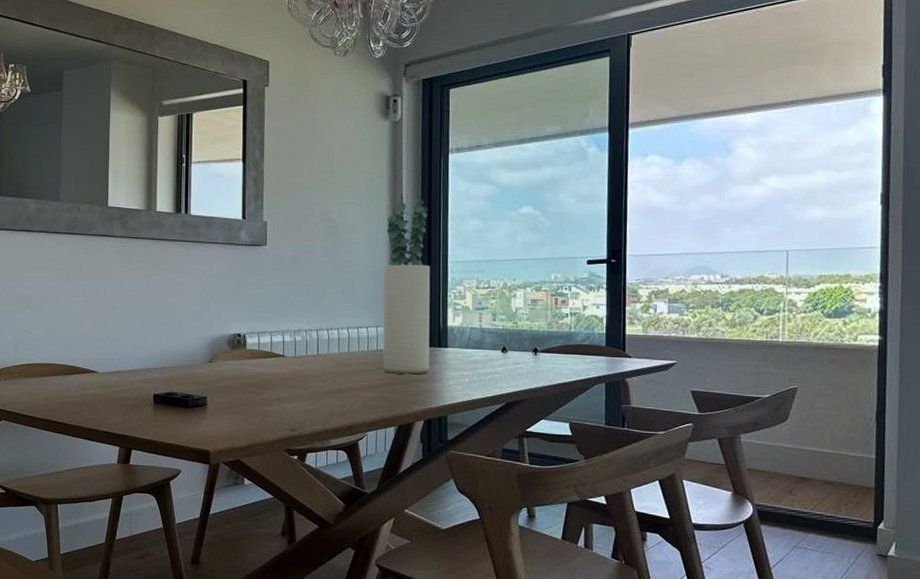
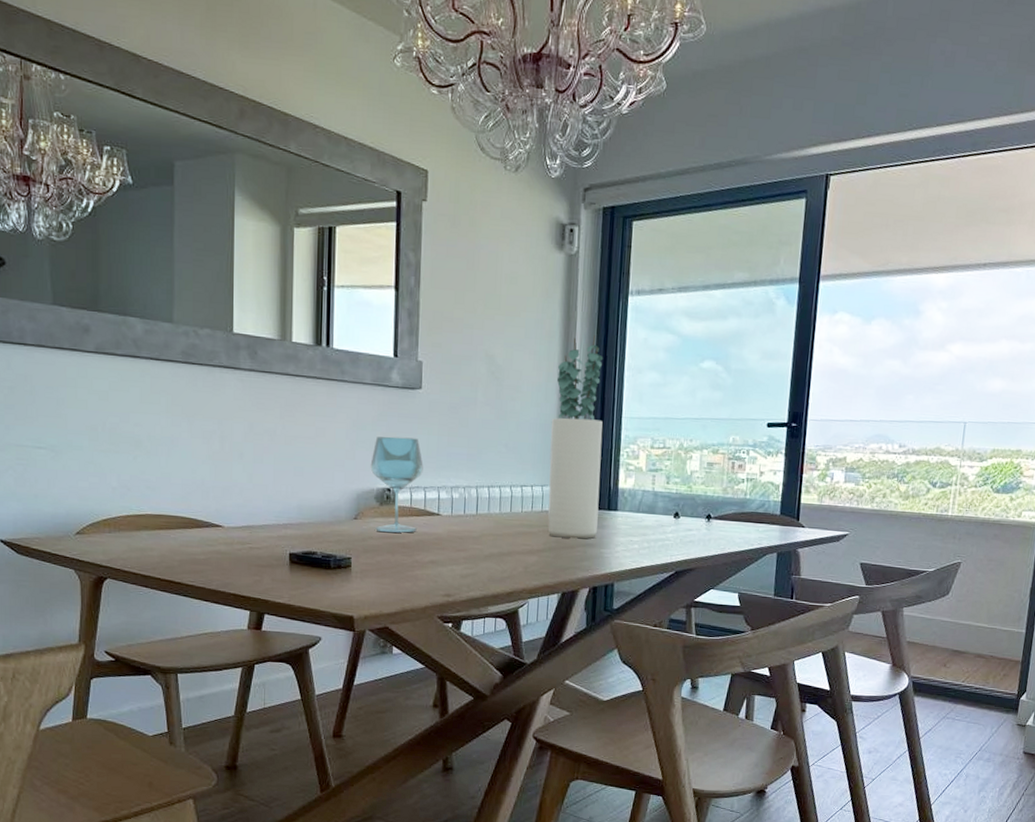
wine glass: none [223,288,269,374] -> present [370,436,423,533]

